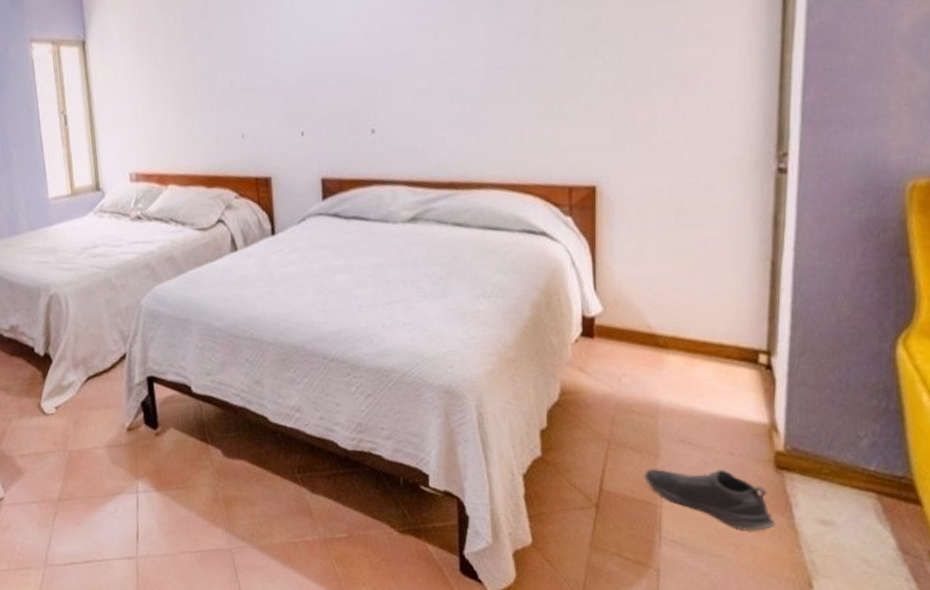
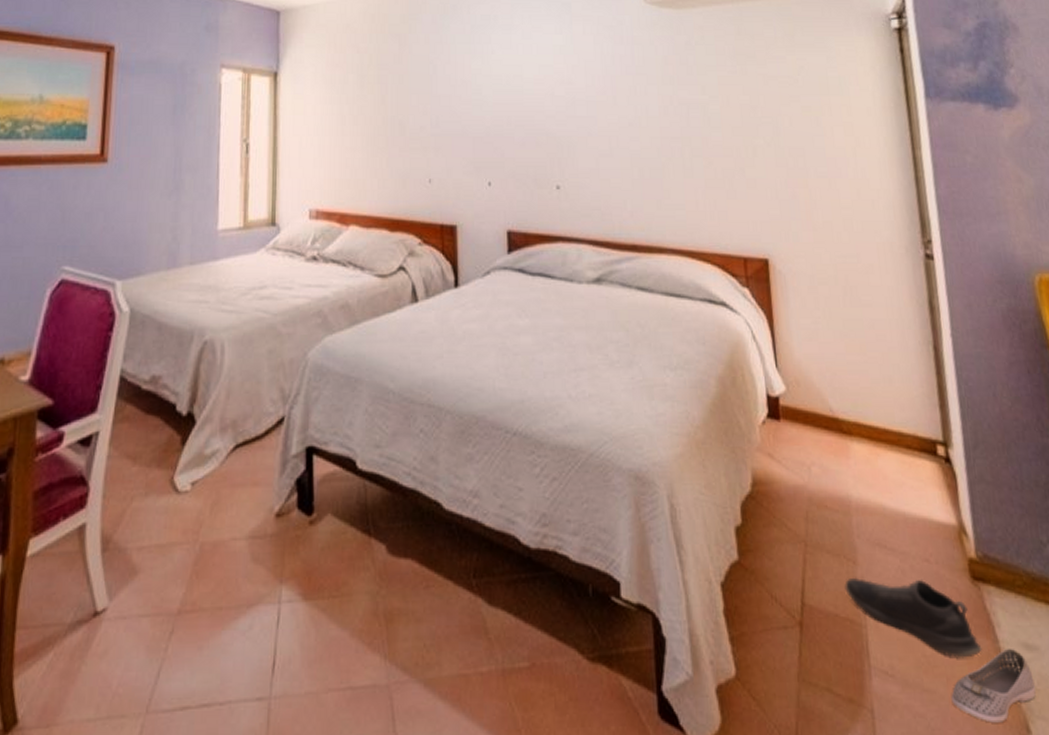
shoe: none [737,523,825,580] -> present [951,648,1036,723]

